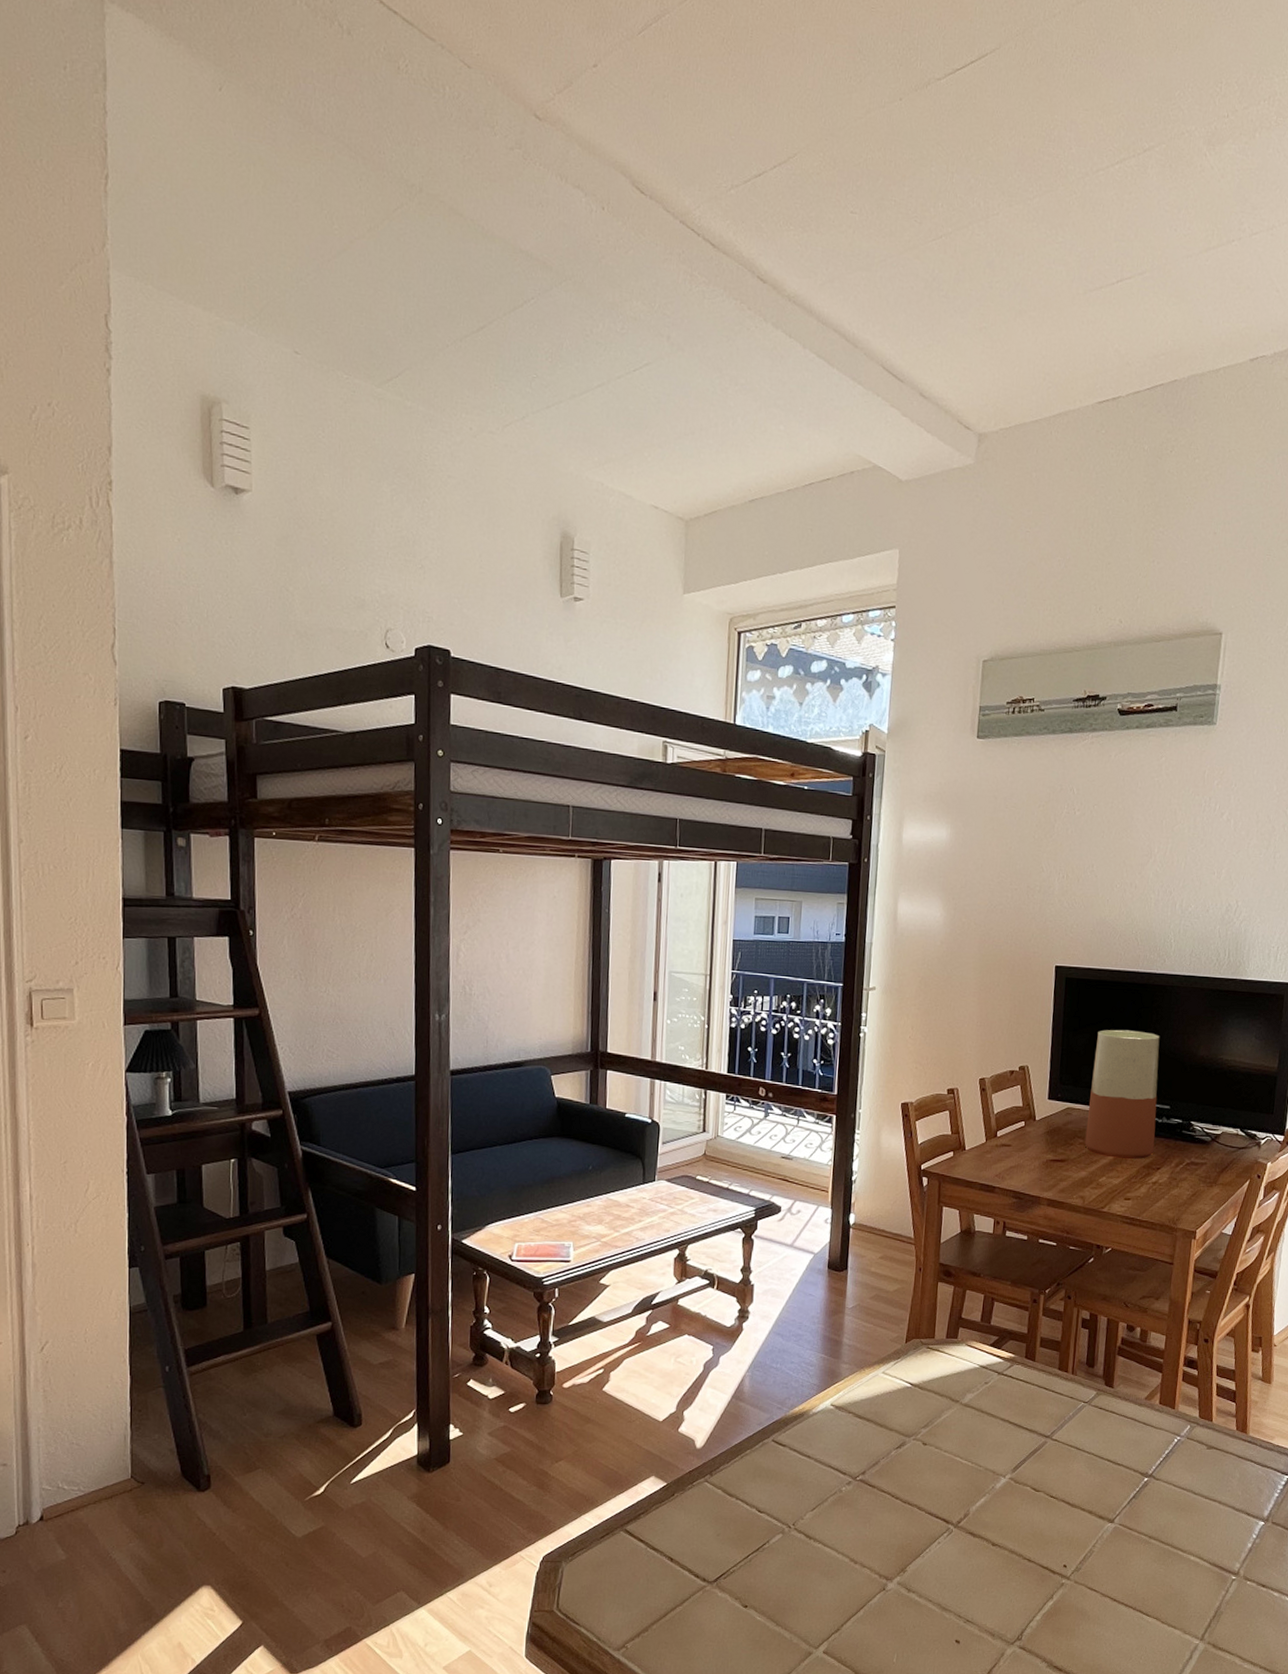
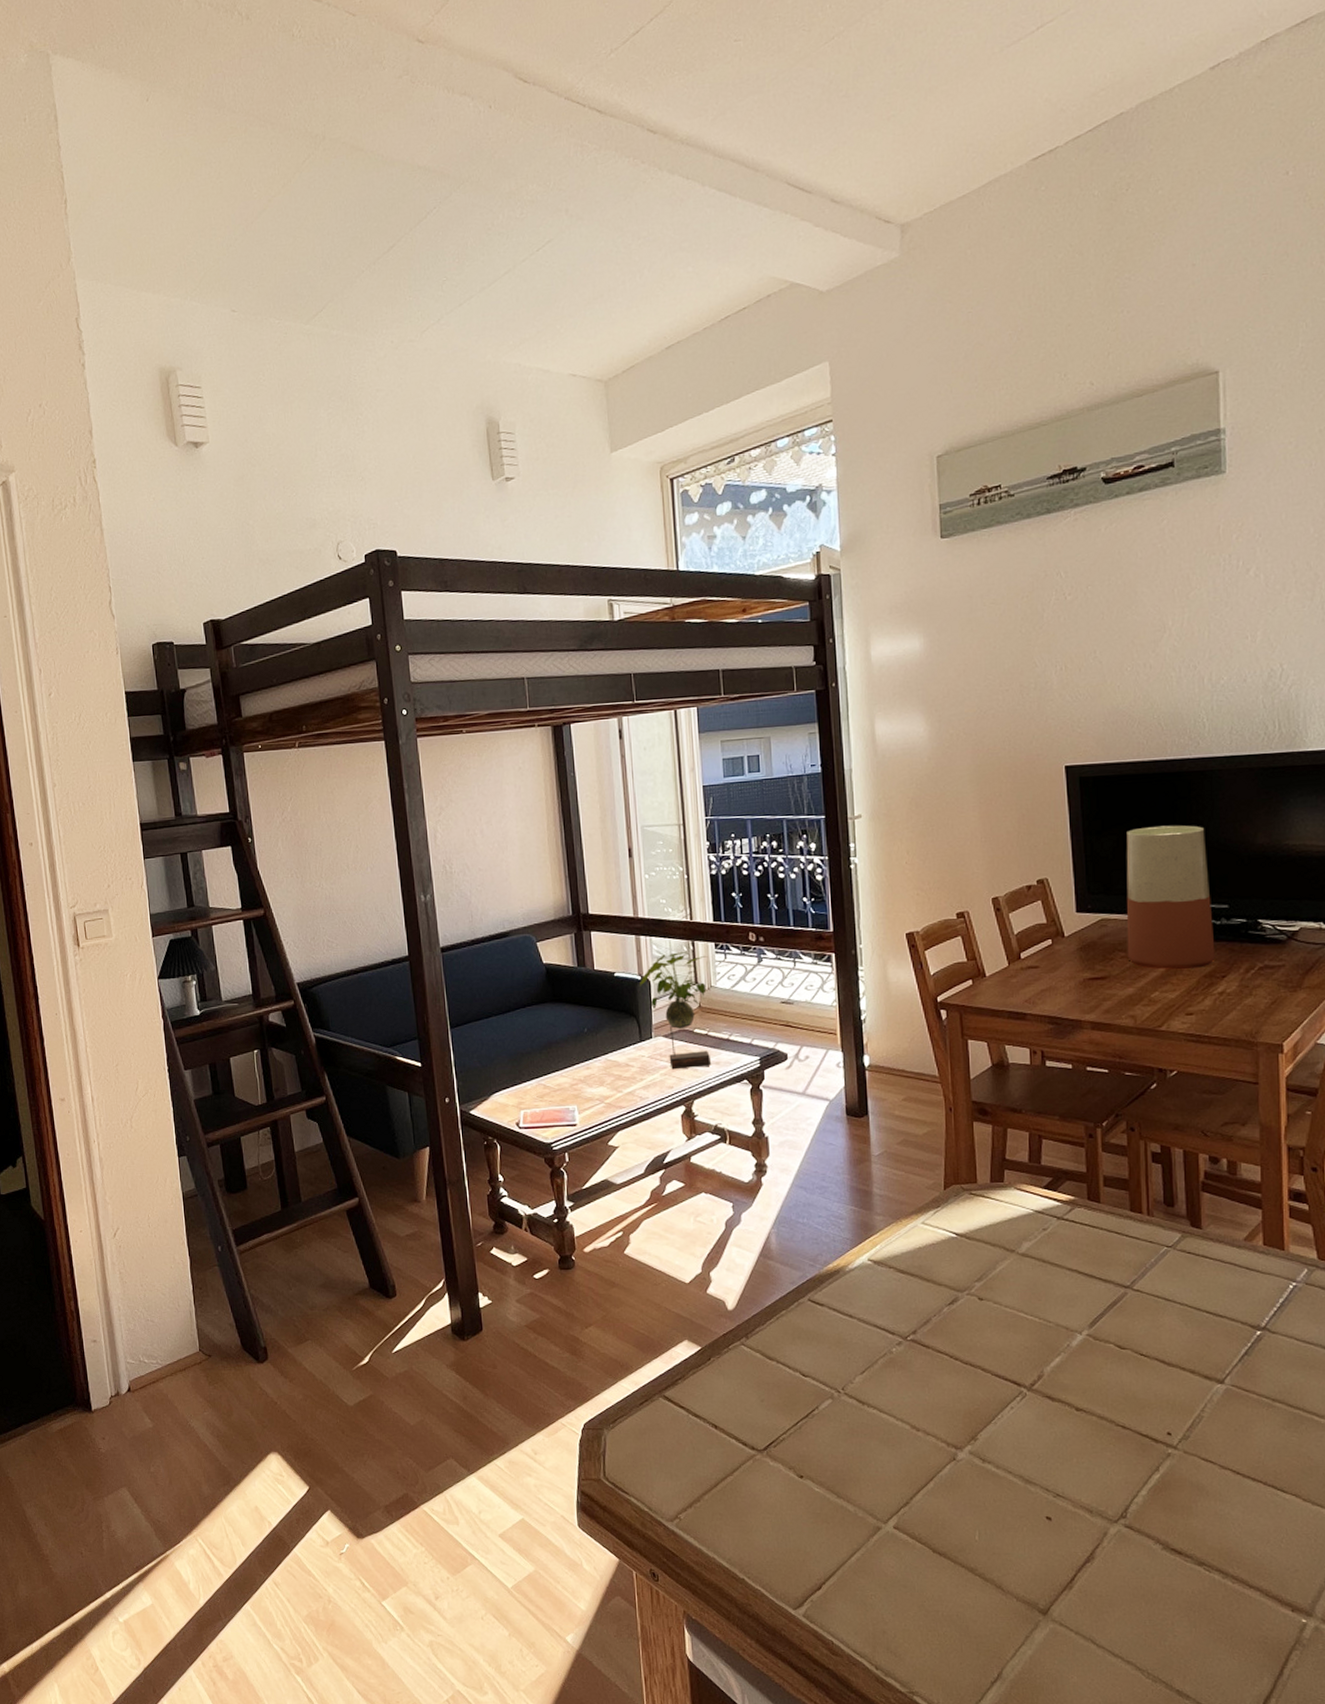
plant: none [649,1099,718,1214] -> present [640,952,712,1070]

